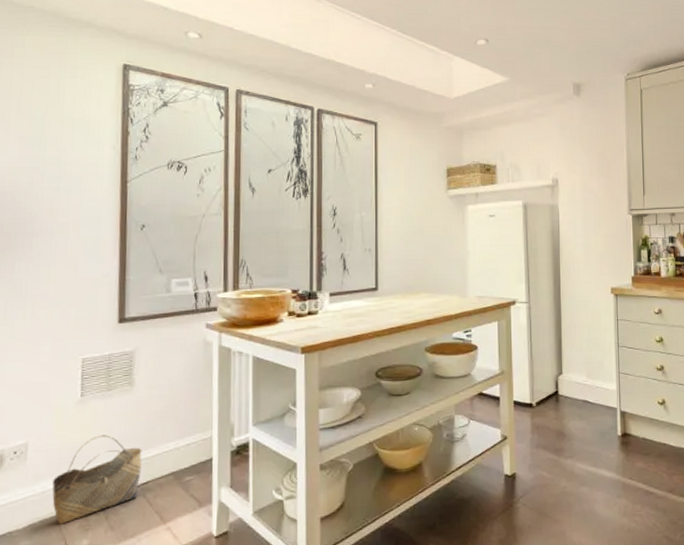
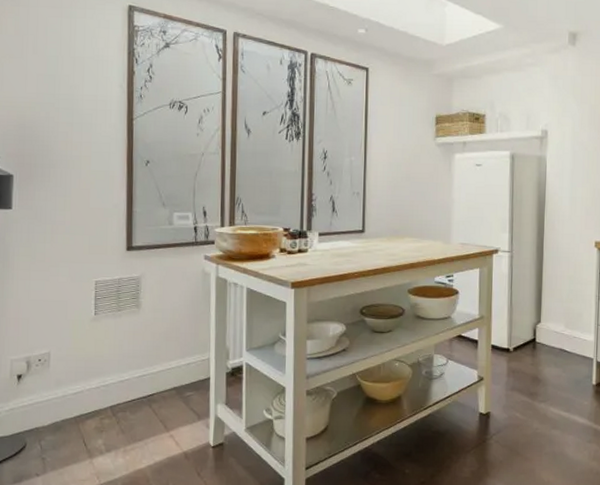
basket: present [52,435,142,525] -> none [71,350,148,425]

